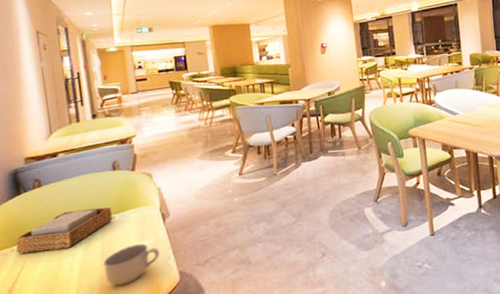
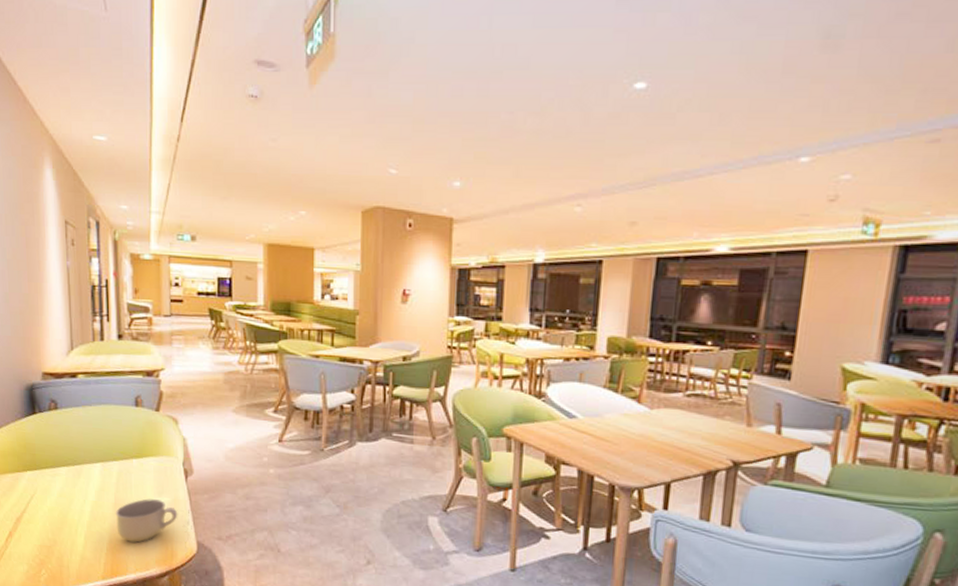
napkin holder: present [15,207,113,254] -> none [27,444,130,487]

